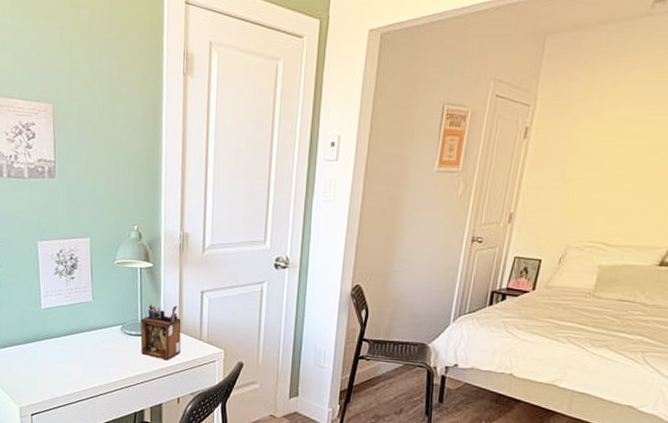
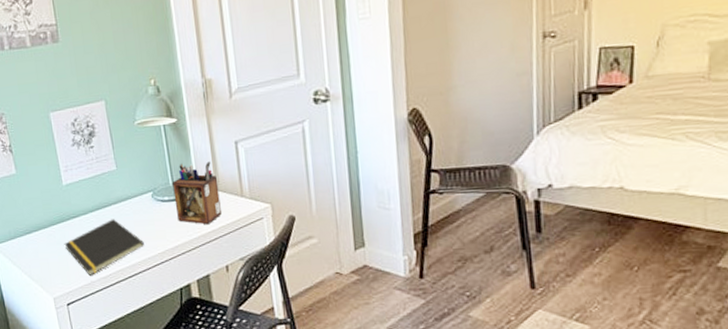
notepad: none [35,344,108,392] -> present [64,219,144,276]

